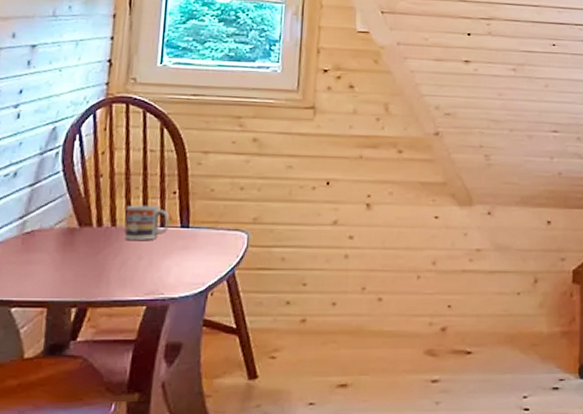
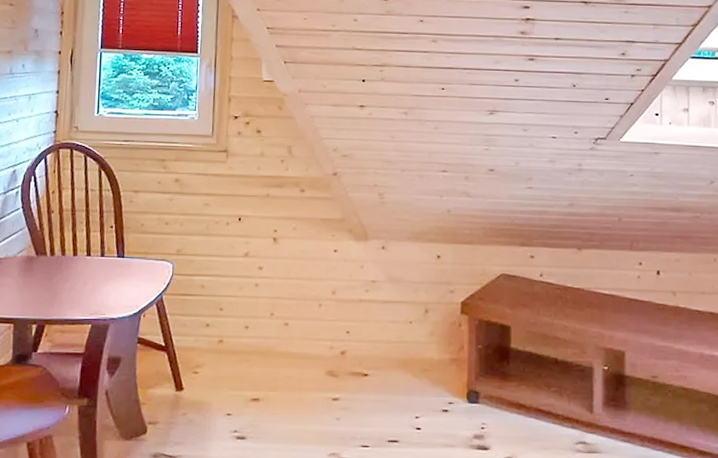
cup: present [124,205,170,240] -> none [72,237,109,268]

